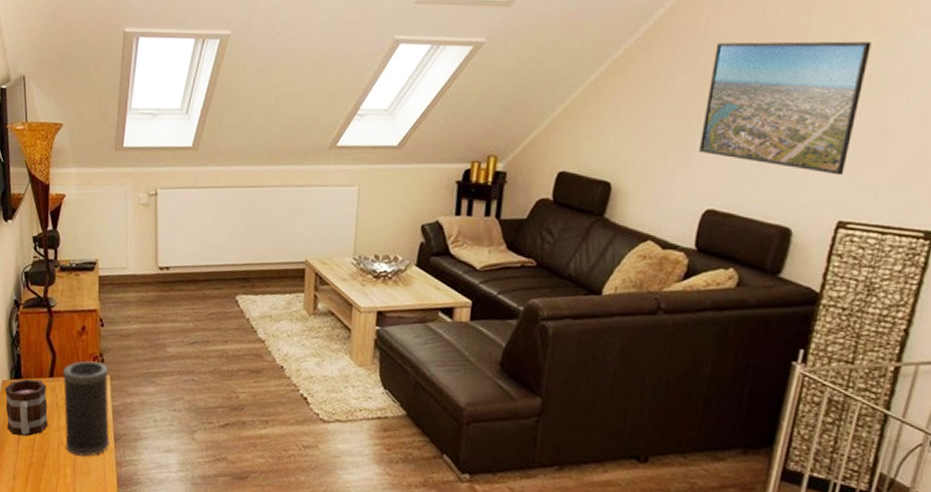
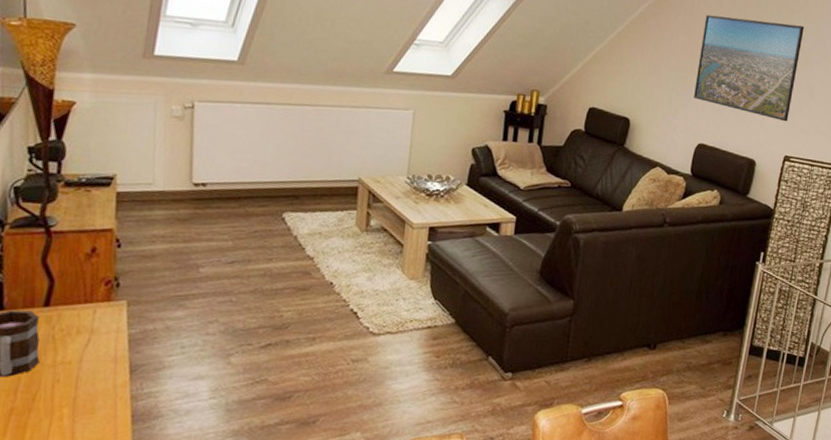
speaker: present [63,360,110,457] -> none [63,285,124,394]

